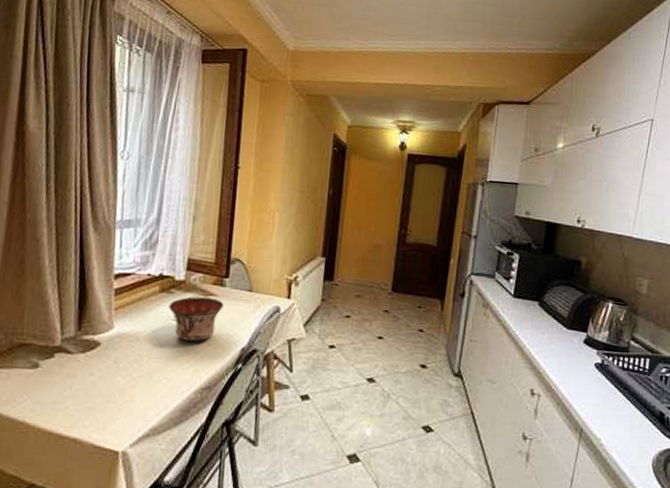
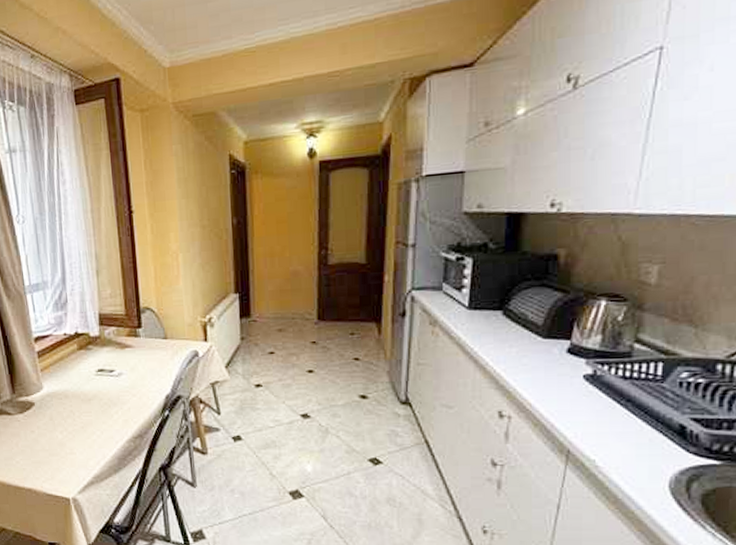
bowl: present [168,297,224,342] -> none [89,350,141,394]

